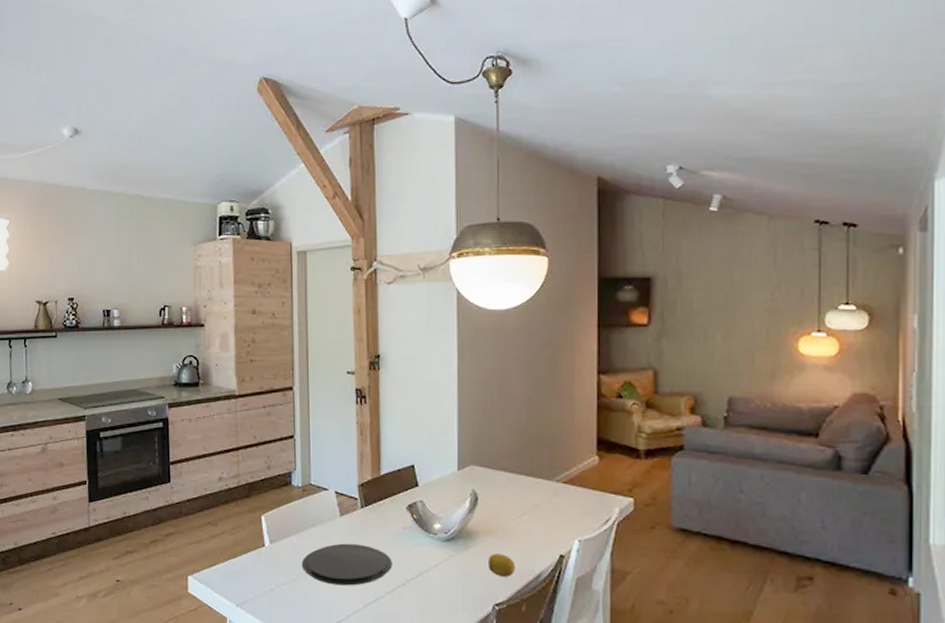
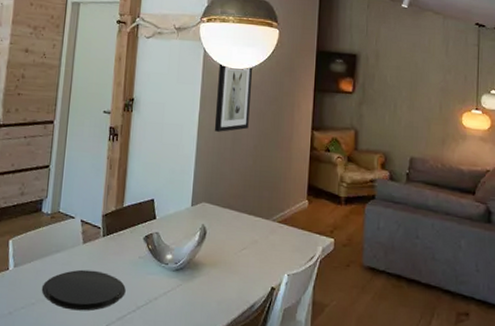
wall art: none [477,304,519,385] -> present [214,65,253,132]
fruit: present [487,554,515,577] -> none [209,284,234,306]

